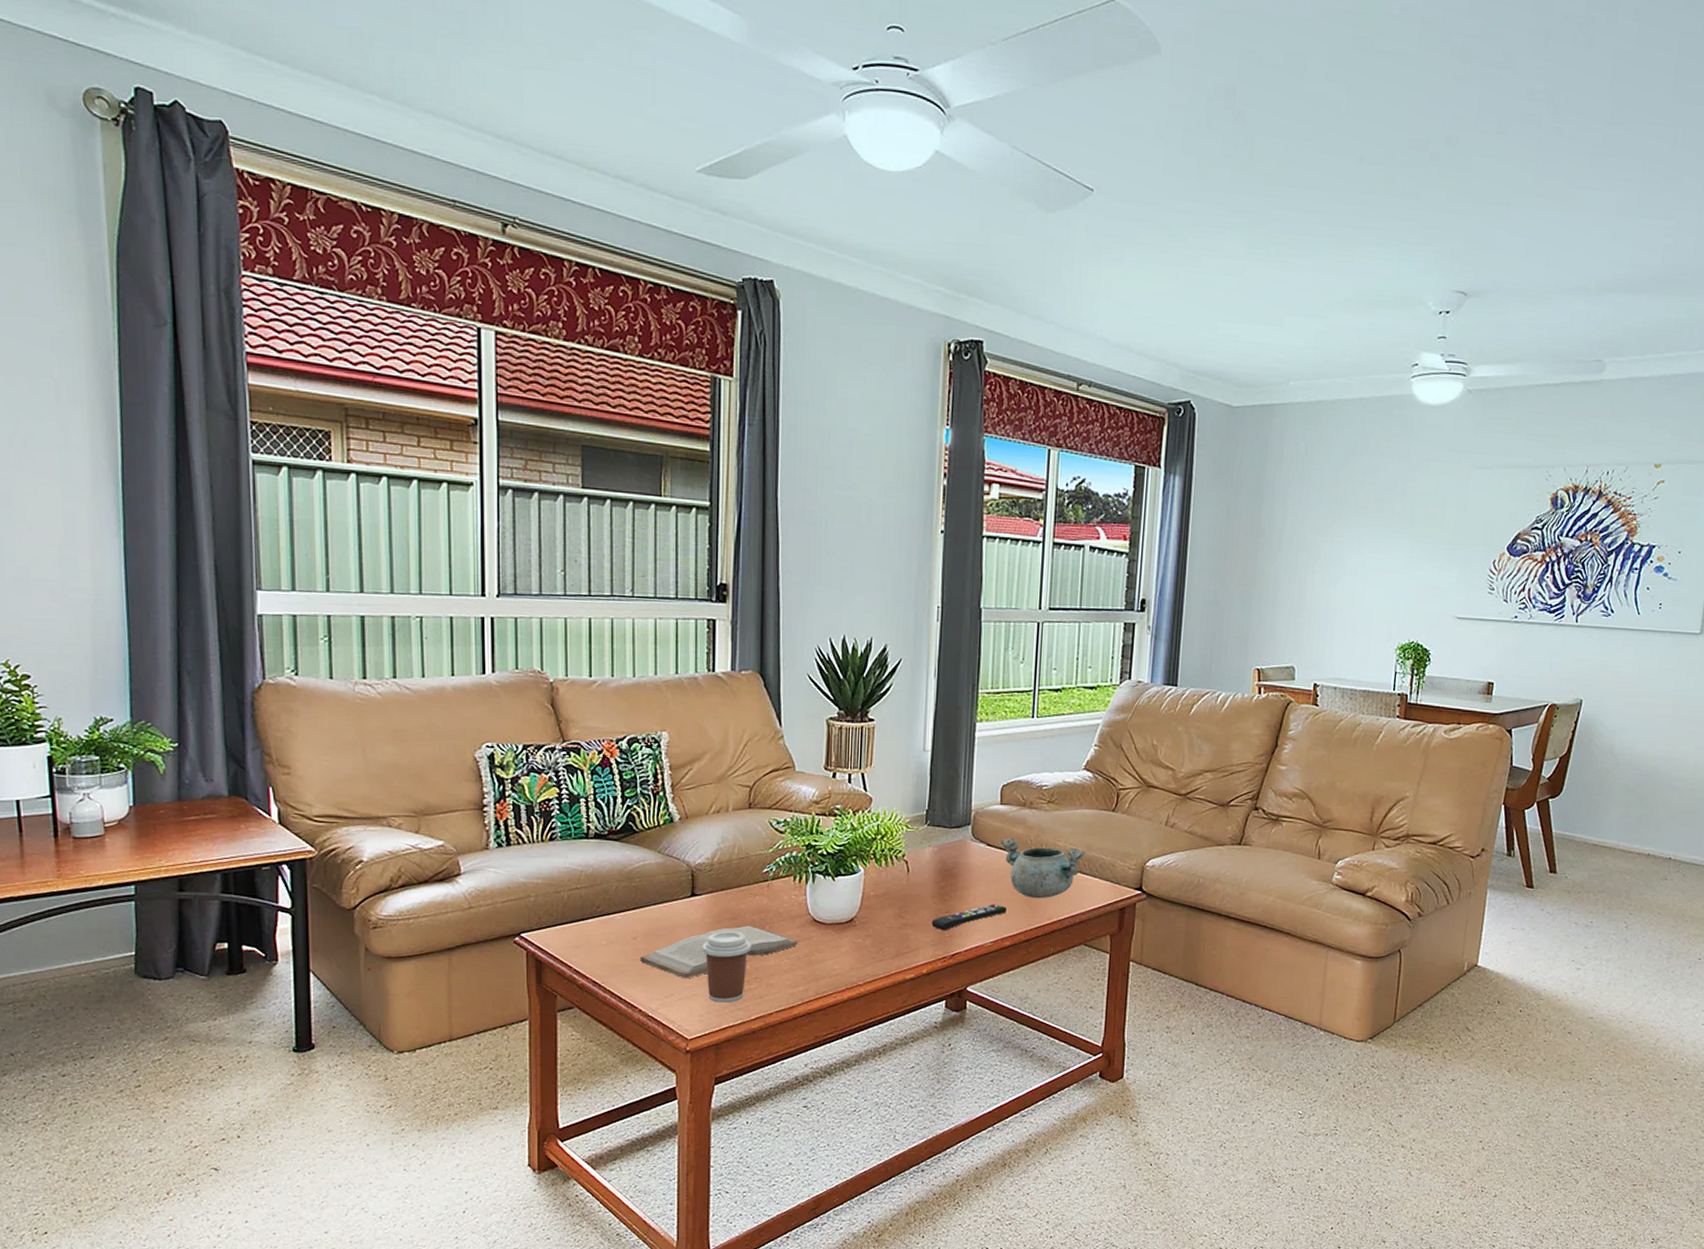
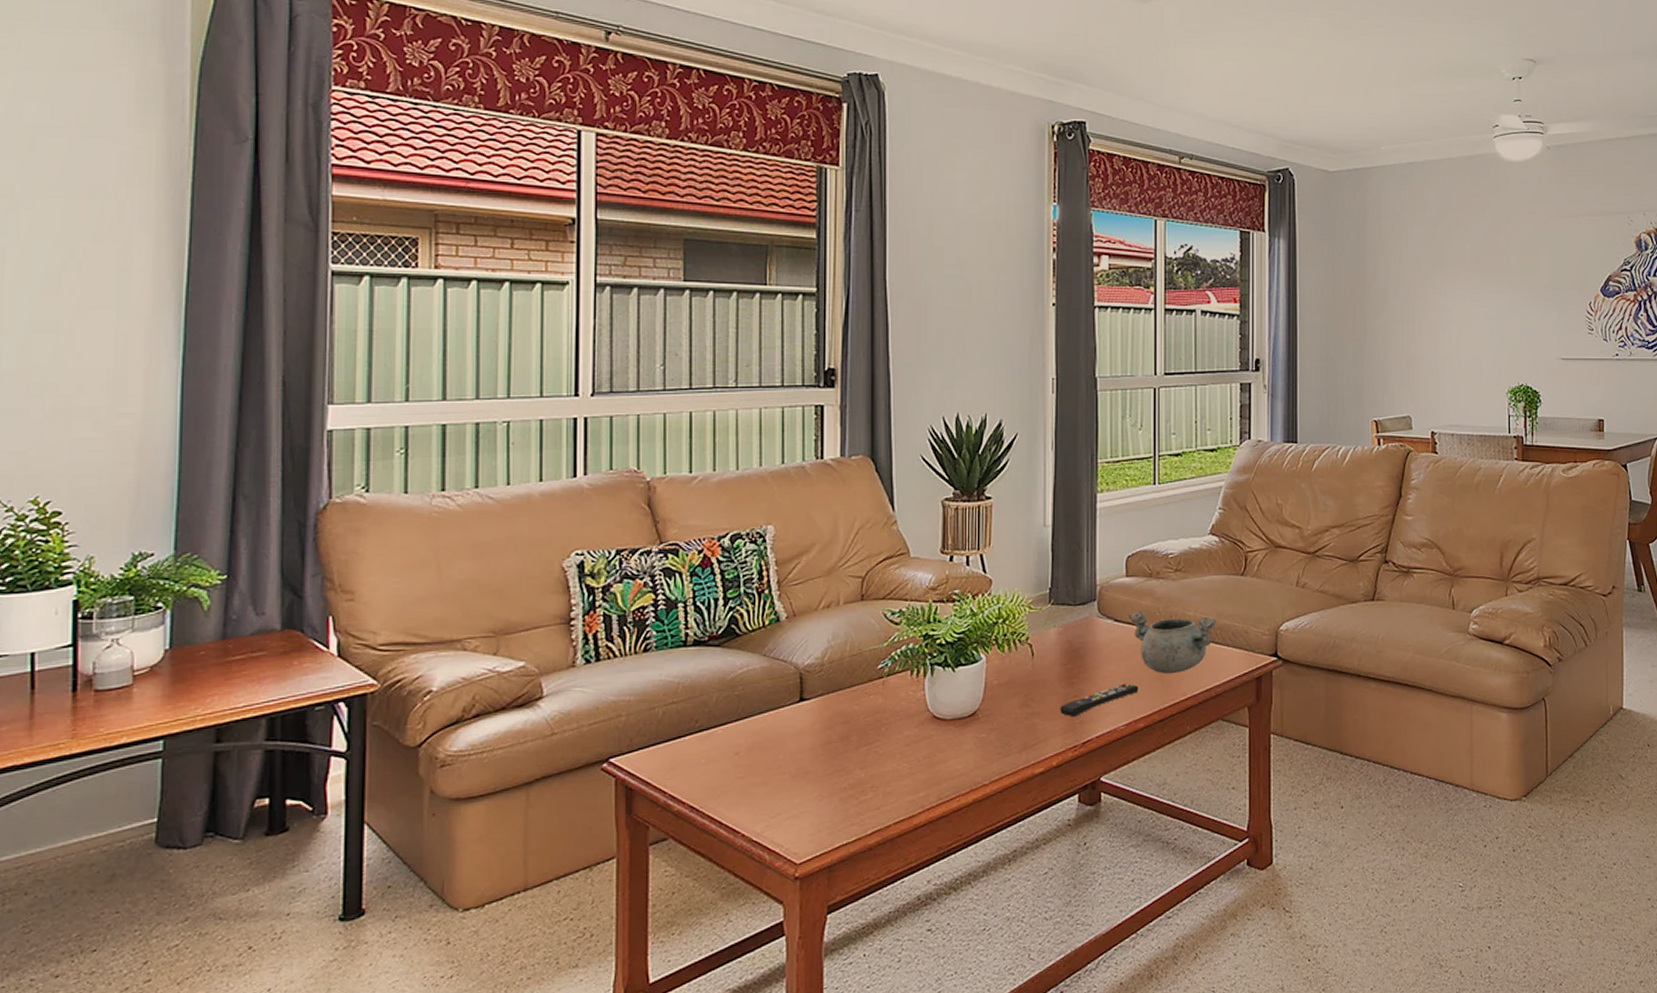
book: present [640,925,798,979] -> none [743,728,917,795]
coffee cup: present [702,931,752,1003] -> none [812,736,866,819]

